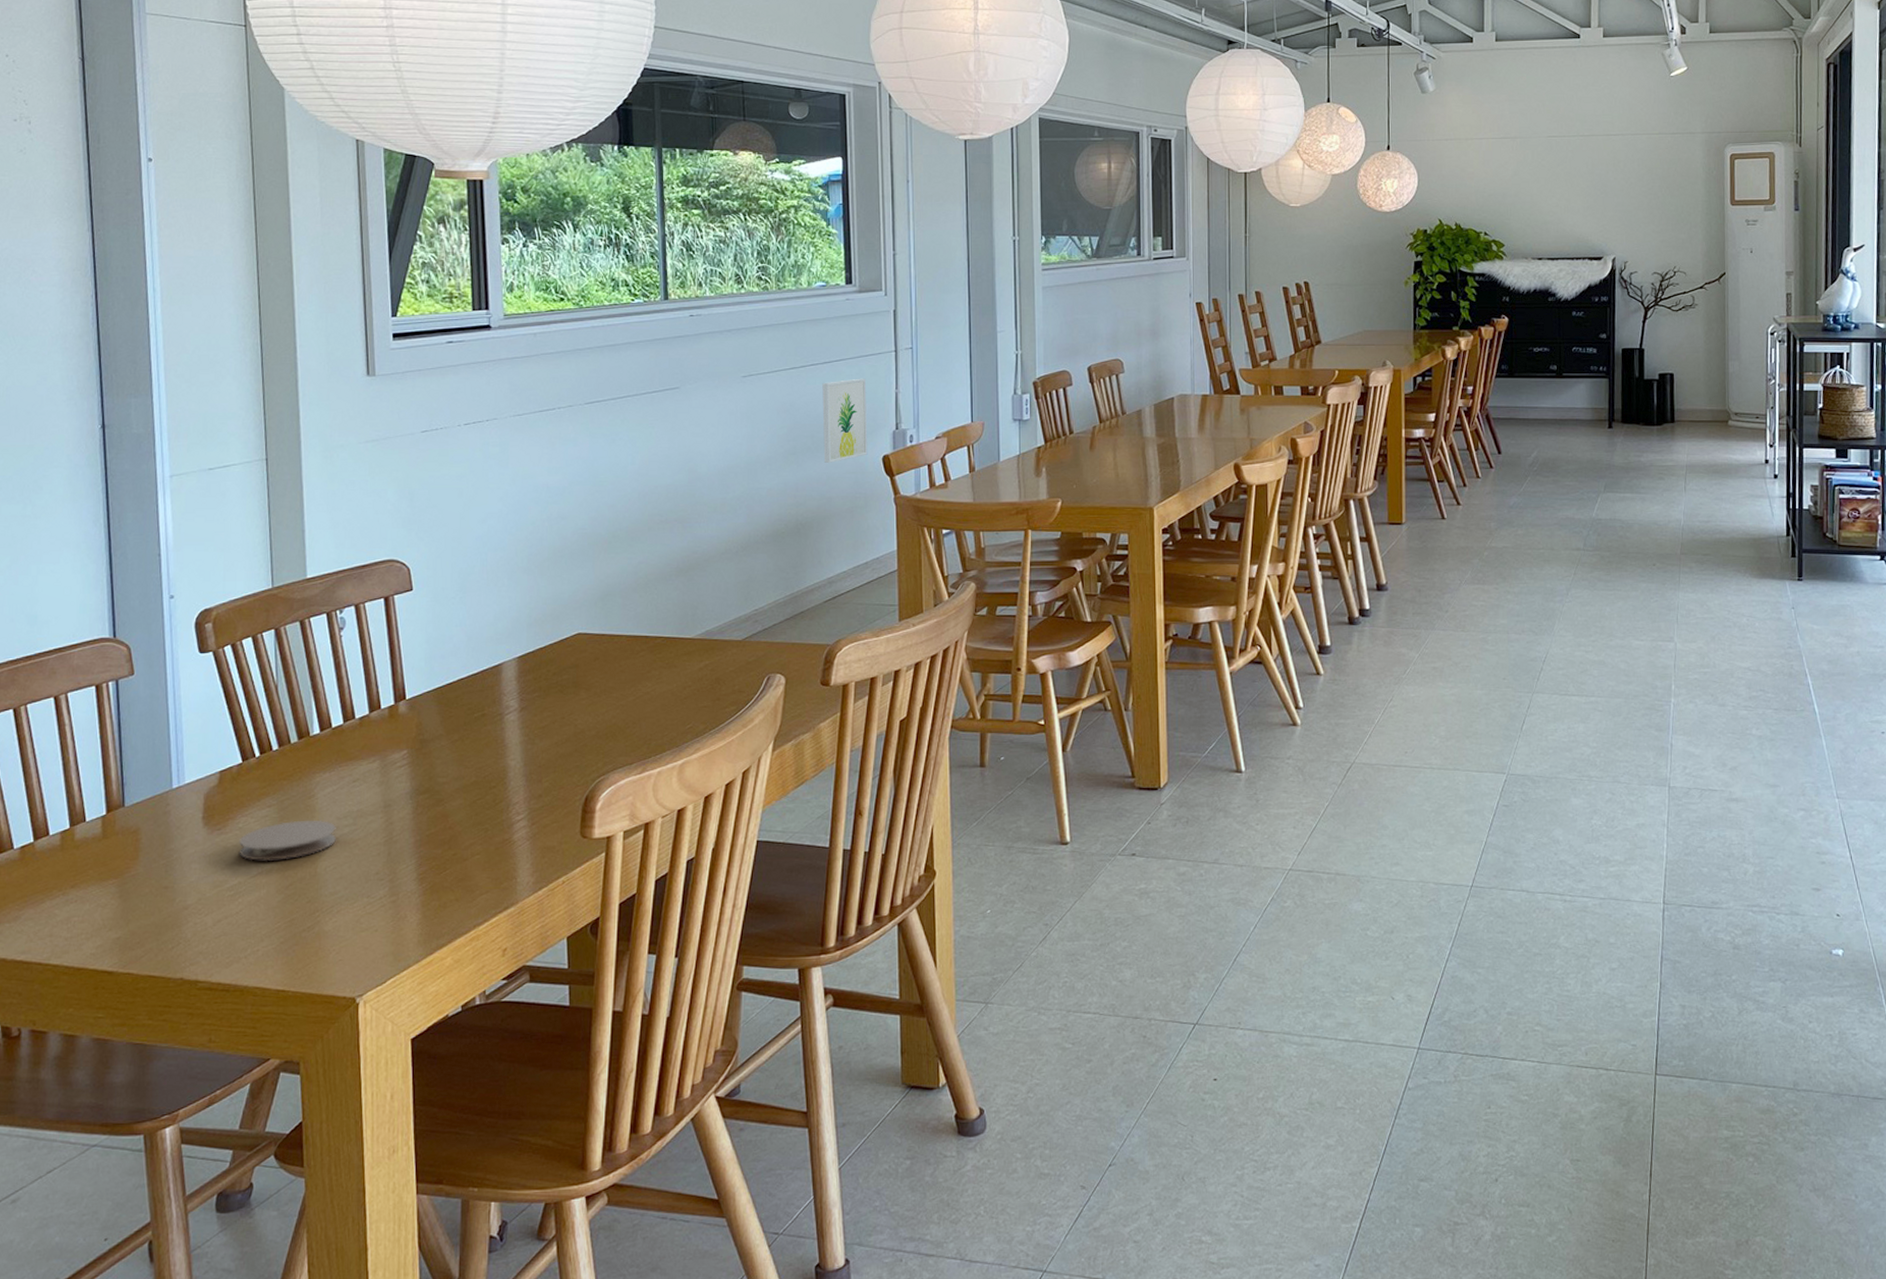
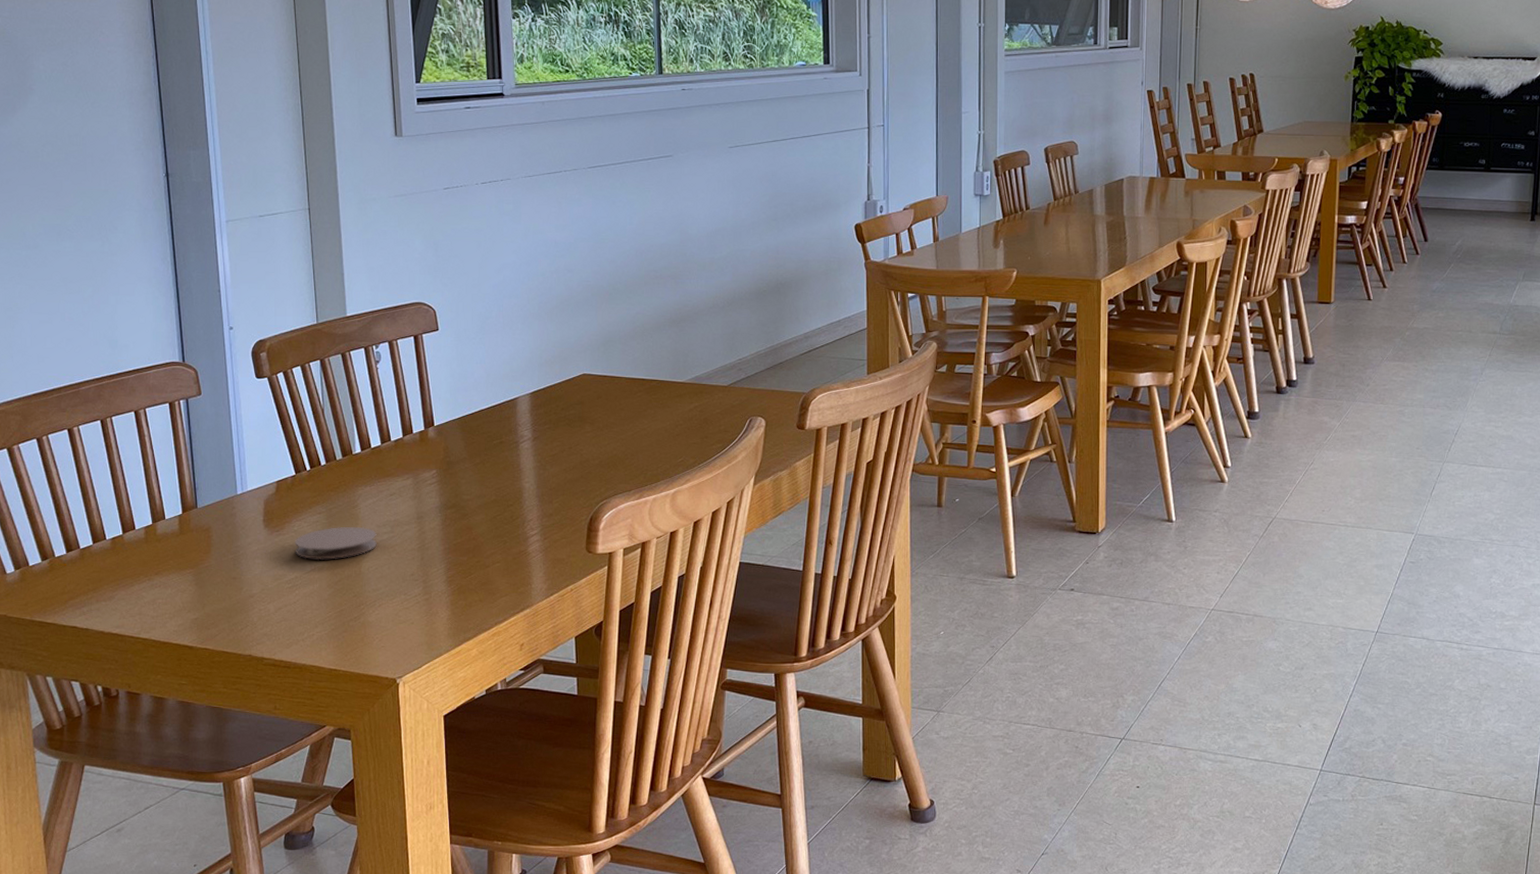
wall art: present [822,378,868,463] -> none [801,152,842,229]

